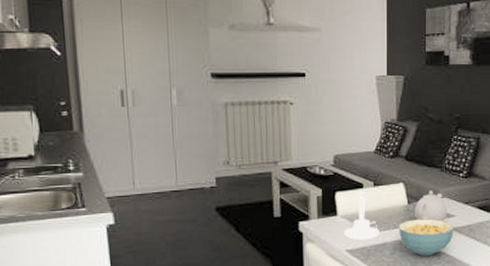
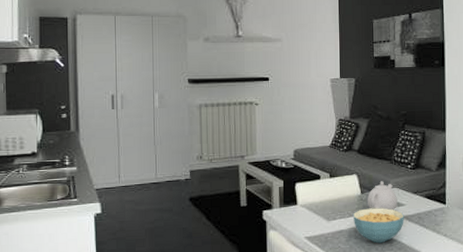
candle holder: present [344,191,380,241] -> none [303,182,336,228]

